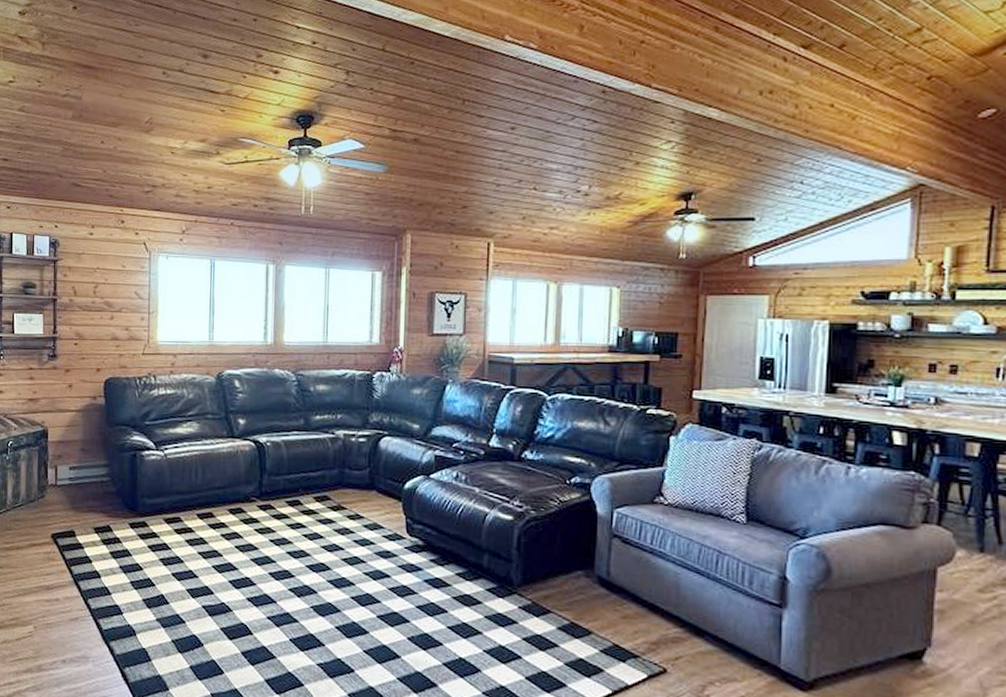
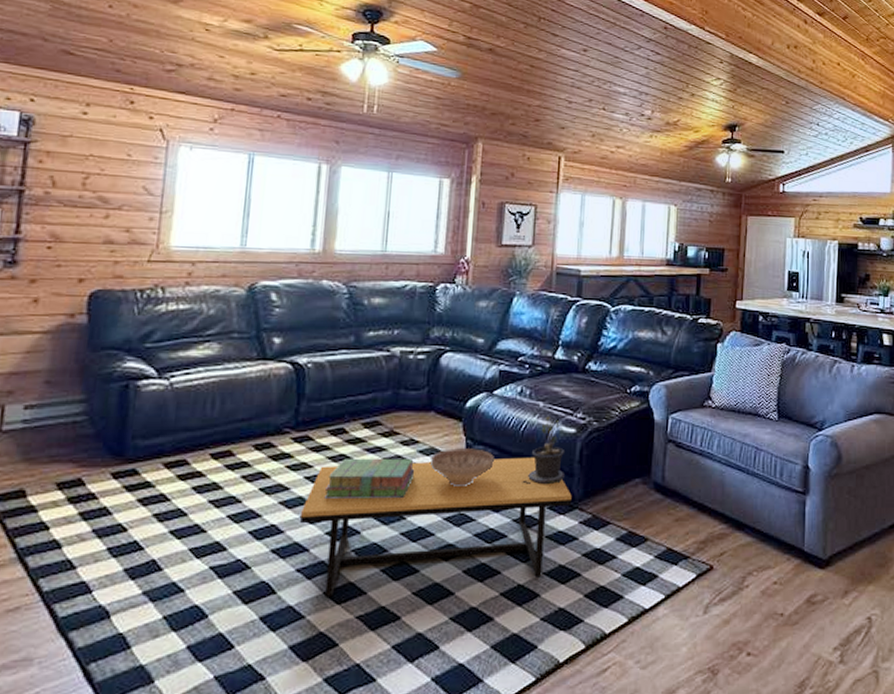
coffee table: none [268,531,510,654] -> present [300,457,572,597]
stack of books: none [286,526,361,566] -> present [323,458,415,500]
decorative bowl: none [375,525,433,562] -> present [430,447,494,488]
potted plant: none [460,502,502,568] -> present [522,416,564,485]

